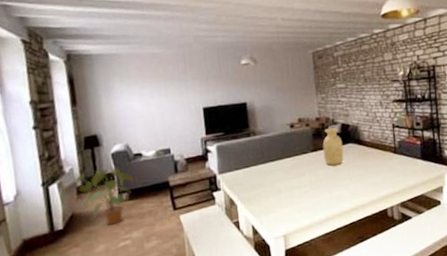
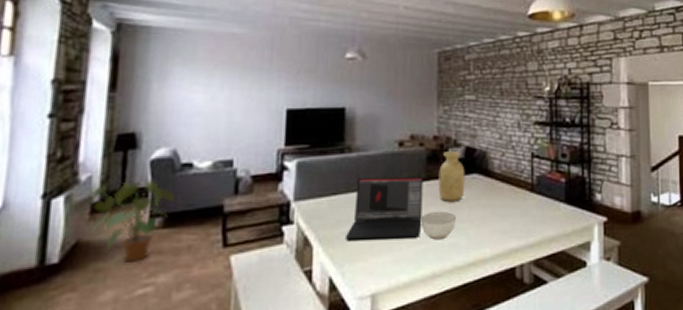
laptop: none [260,148,314,199] -> present [346,176,423,240]
bowl: none [313,173,340,194] -> present [421,212,457,240]

